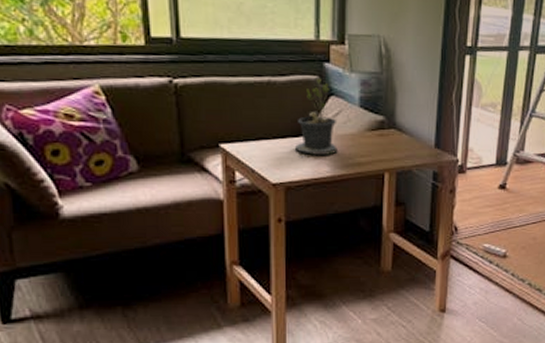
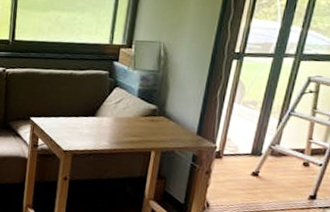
potted plant: present [294,77,338,156] -> none [83,72,119,133]

